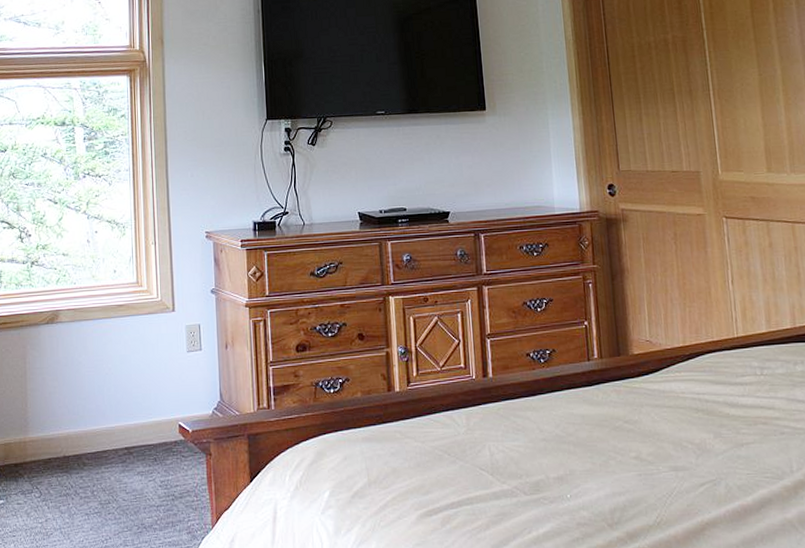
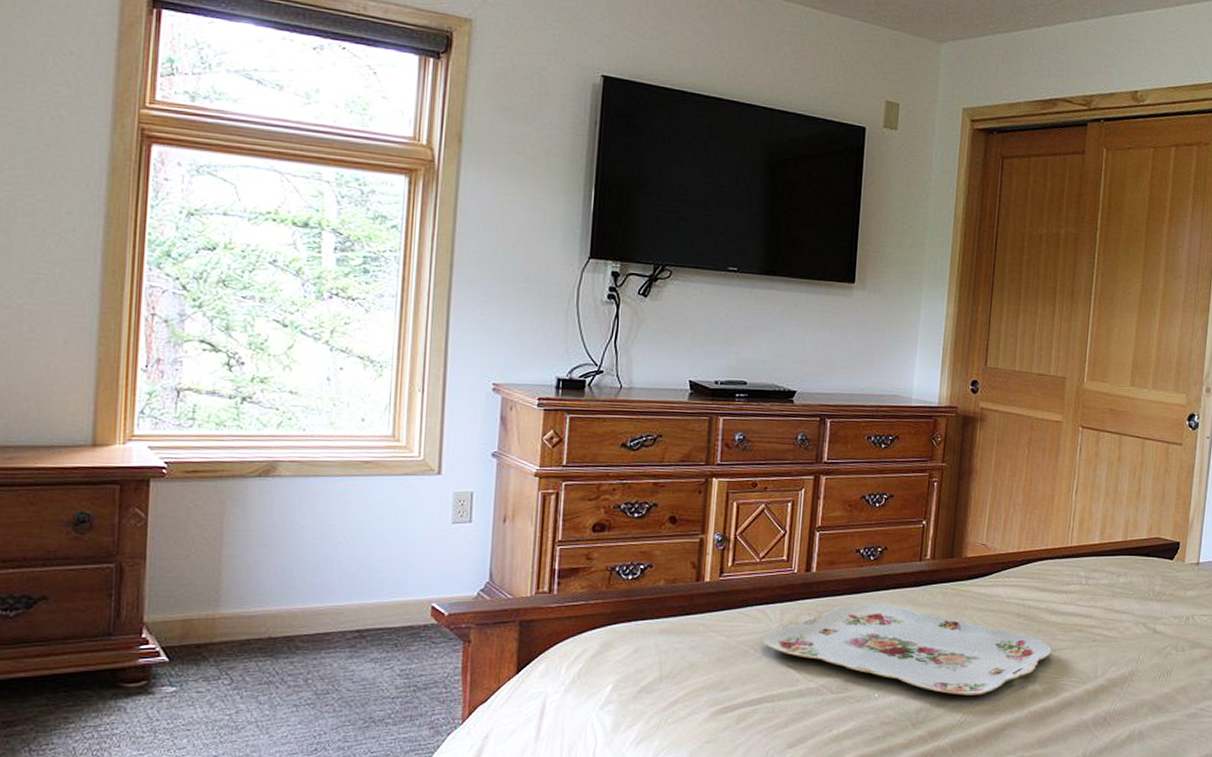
serving tray: none [454,404,739,495] -> present [762,603,1052,695]

